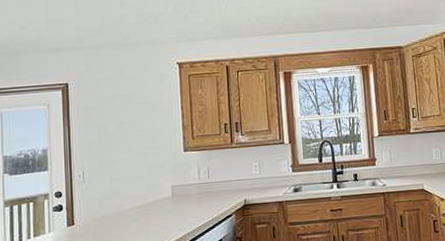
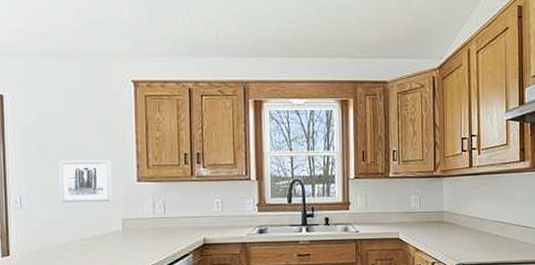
wall art: none [116,134,163,175] -> present [59,160,113,203]

